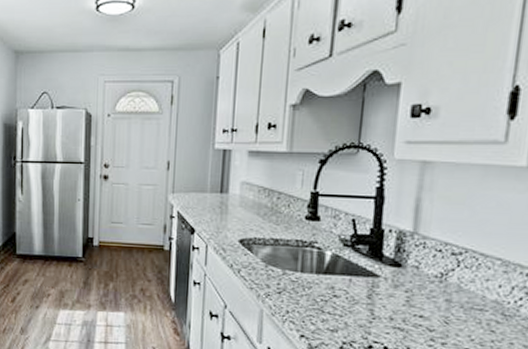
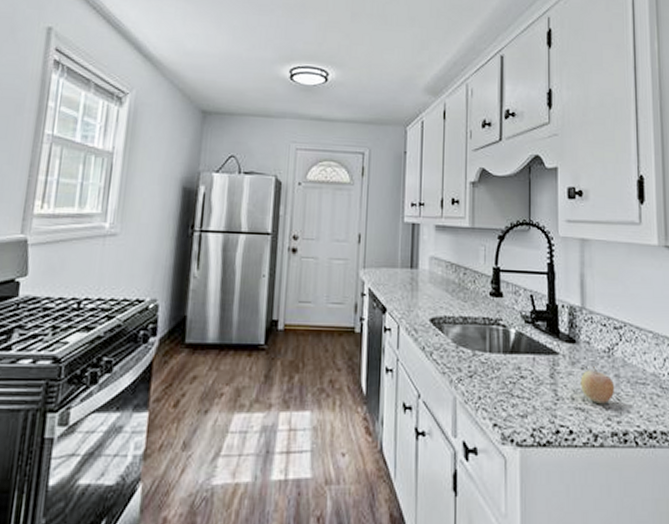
fruit: none [402,290,444,326] -> present [580,367,615,404]

